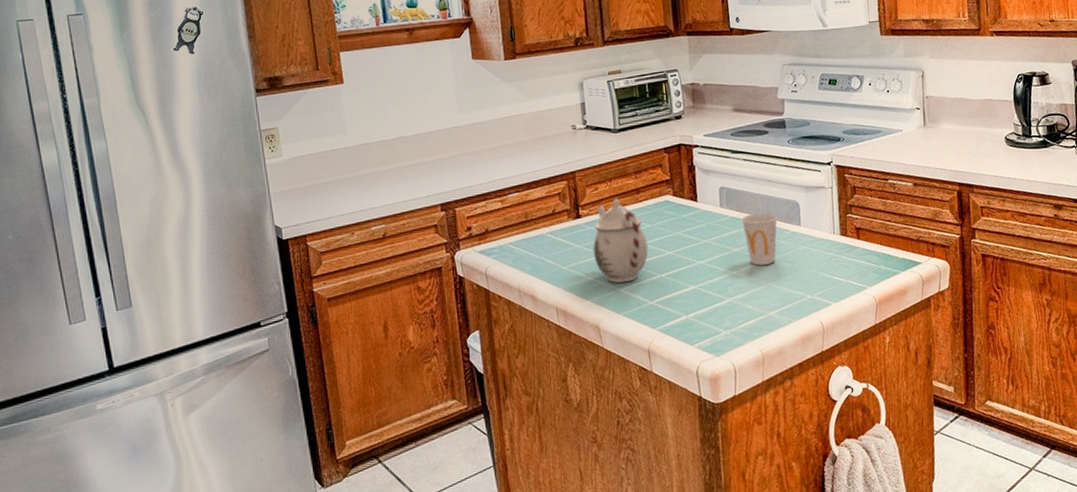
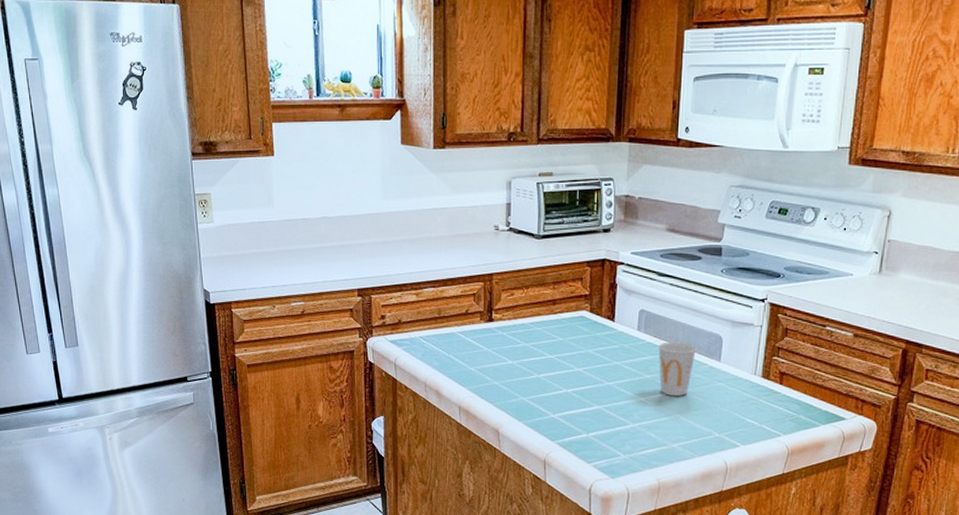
teapot: present [593,198,648,283] -> none [501,306,557,392]

